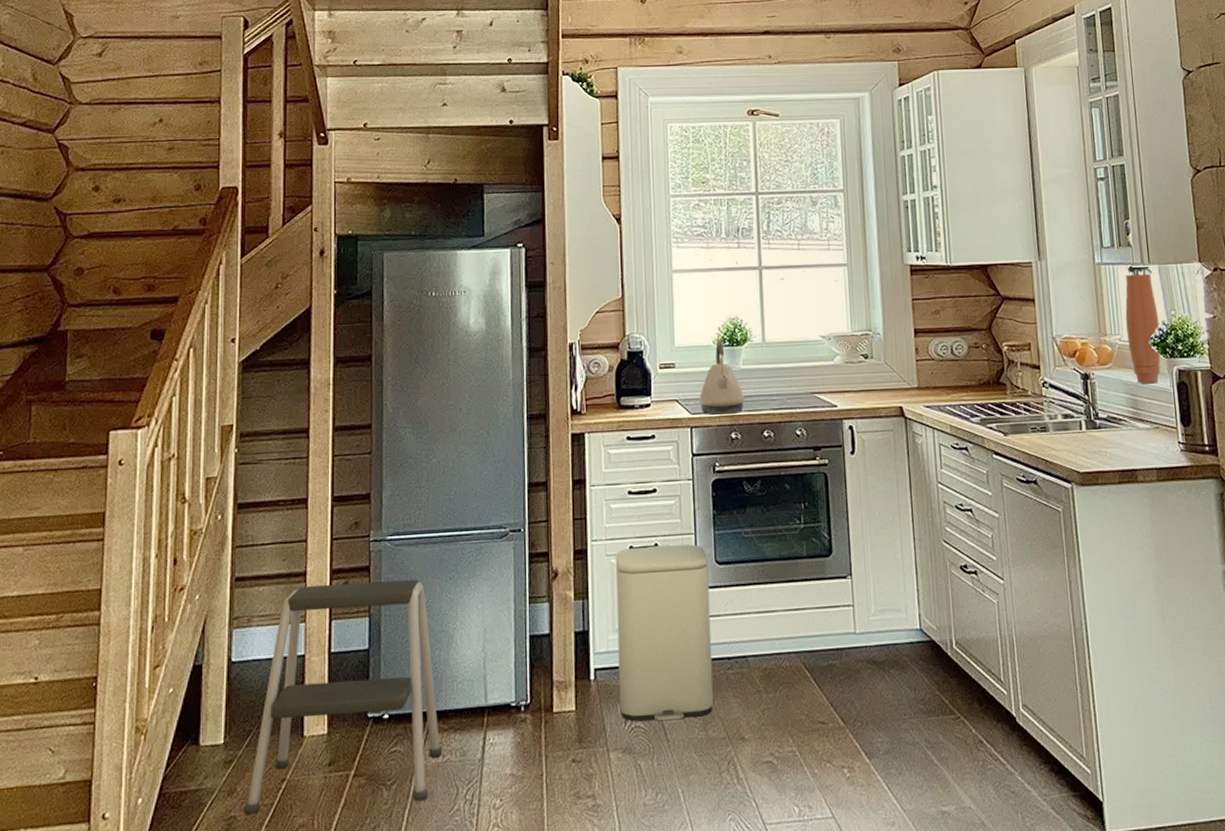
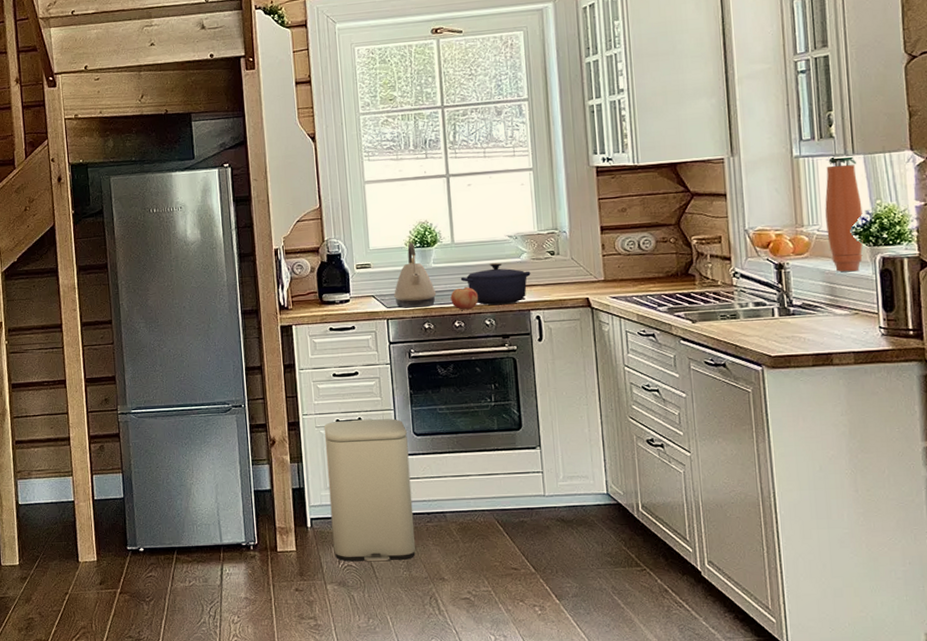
step stool: present [244,579,443,815] -> none [38,444,189,617]
fruit: none [760,392,790,418] -> present [450,287,479,310]
cooking pot: none [770,365,844,413] -> present [460,262,531,305]

